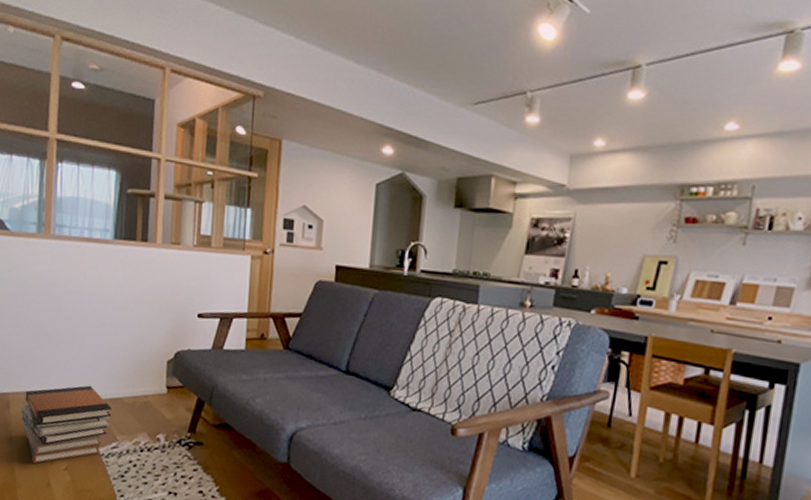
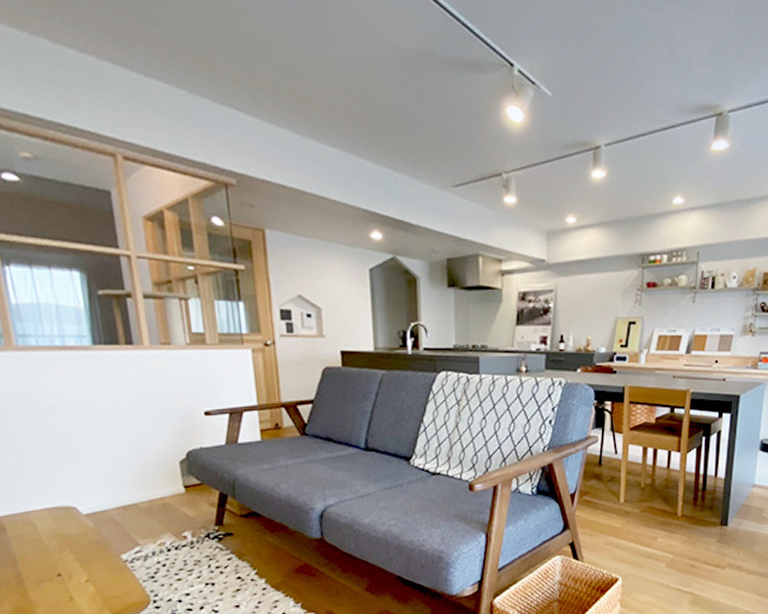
book stack: present [21,385,112,464] -> none [19,496,129,582]

